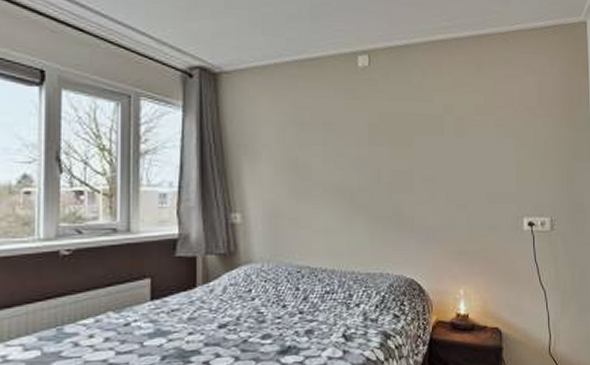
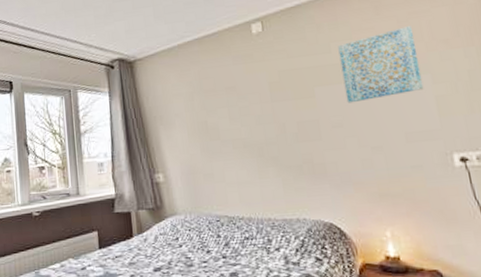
wall art: none [439,88,508,158] -> present [338,26,424,104]

